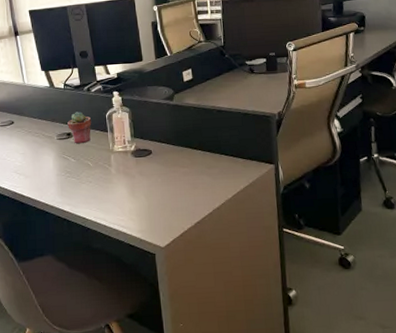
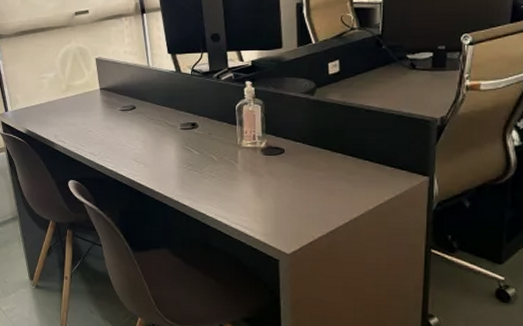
potted succulent: present [67,111,92,144] -> none [193,101,220,136]

